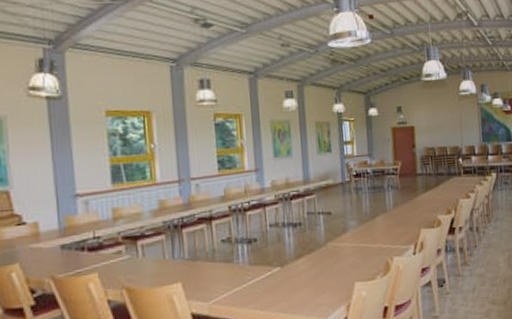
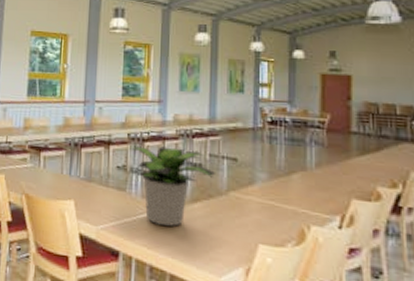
potted plant: none [232,211,314,287] -> present [130,146,215,227]

